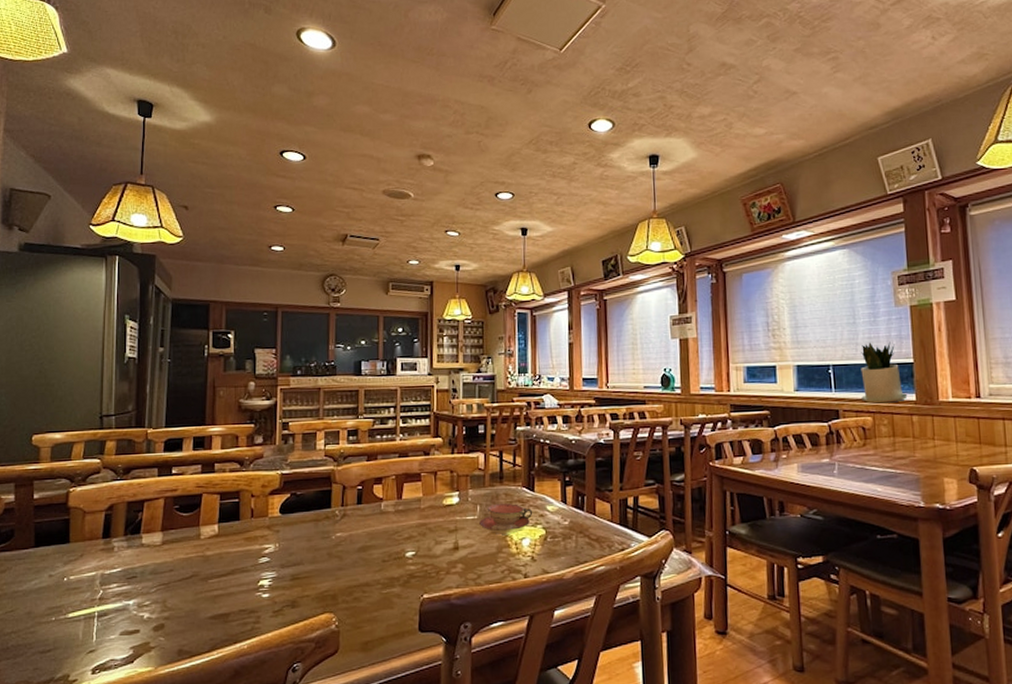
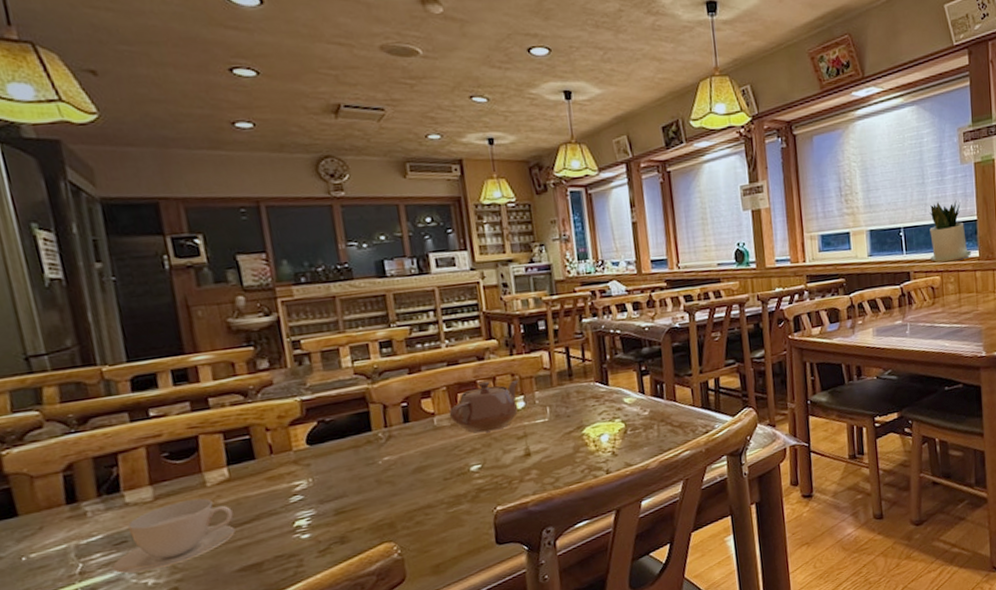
teacup: none [122,548,215,606] -> present [112,498,236,574]
teapot: none [395,474,456,522] -> present [449,379,519,433]
teacup: present [479,503,533,534] -> none [551,400,610,434]

